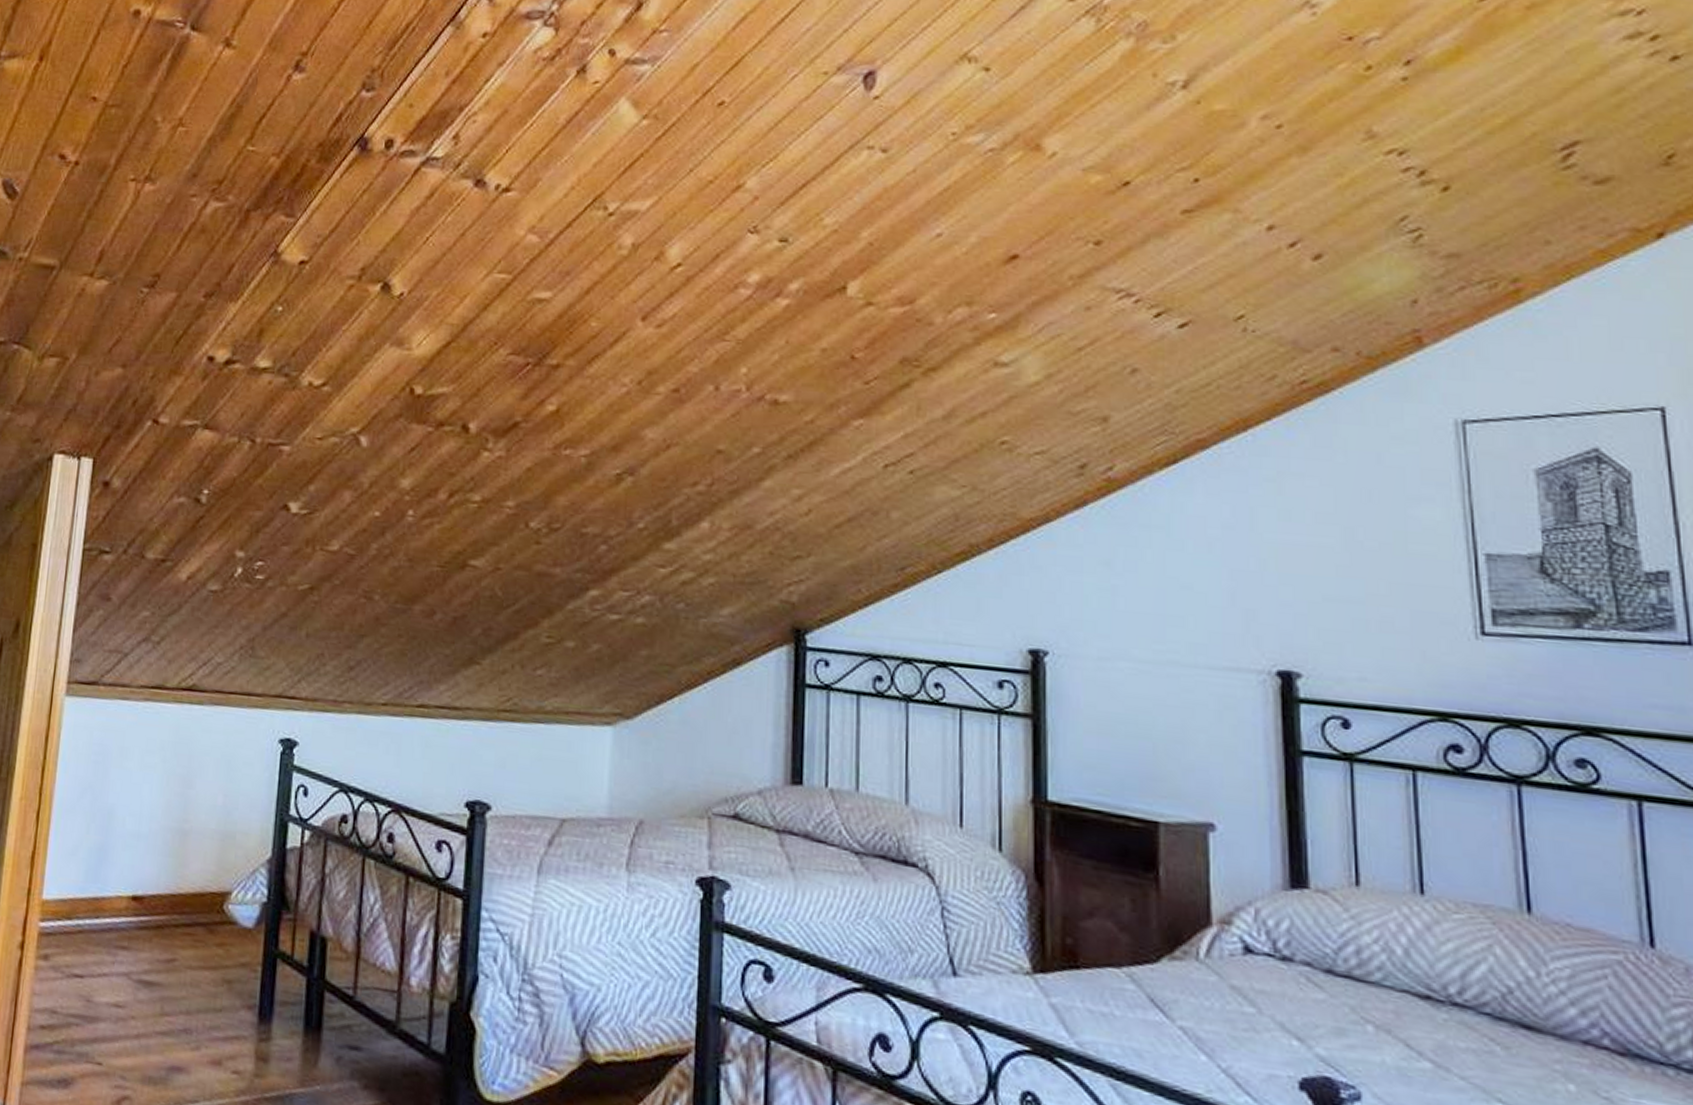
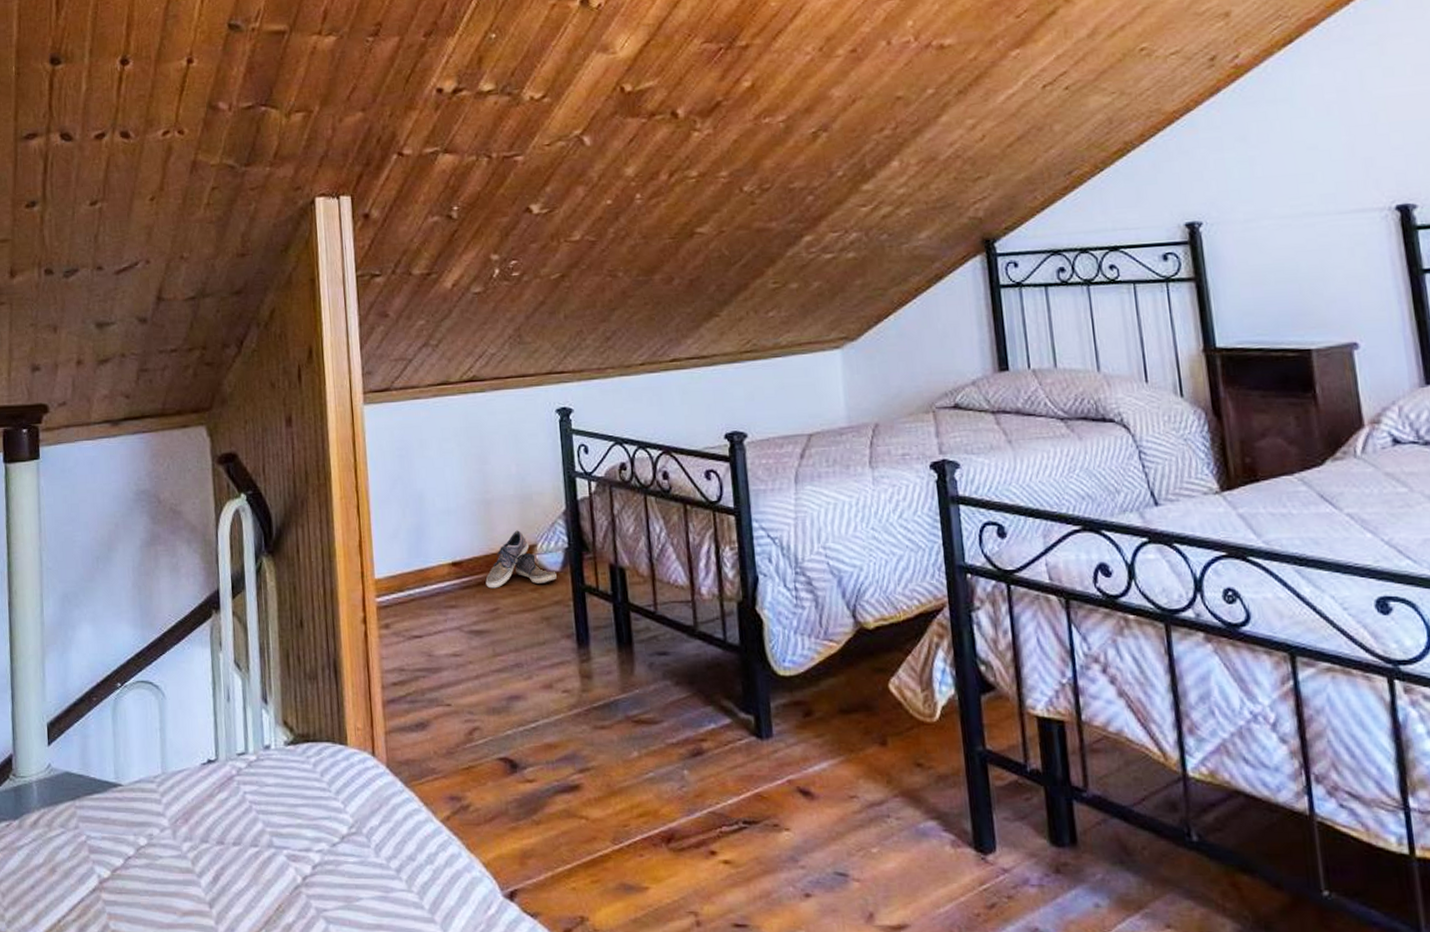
shoe: none [166,871,248,940] -> present [485,530,557,589]

